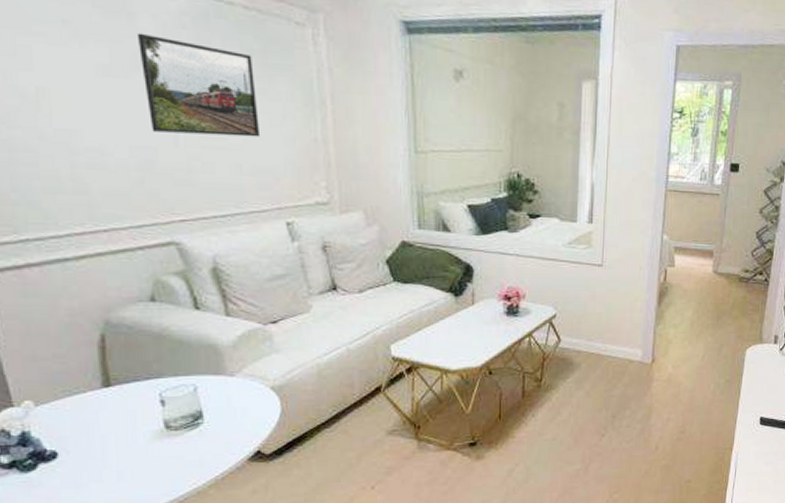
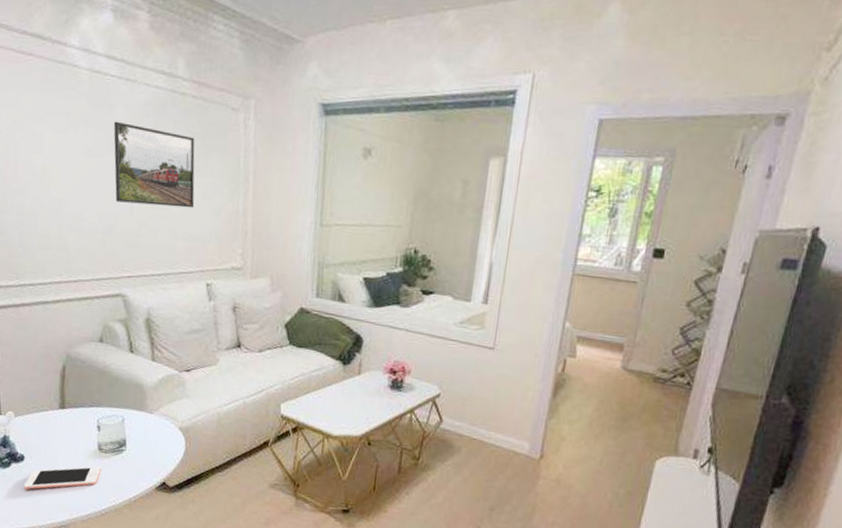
cell phone: none [60,447,173,493] -> present [23,466,102,490]

